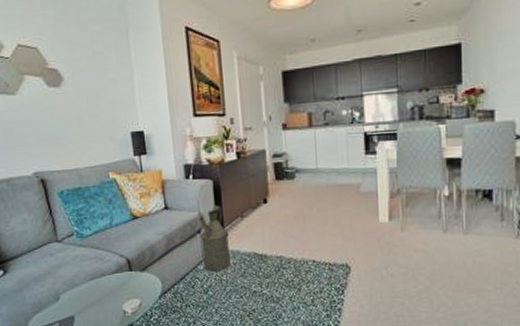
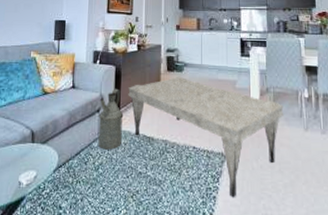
coffee table: none [231,184,419,309] -> present [128,76,284,198]

